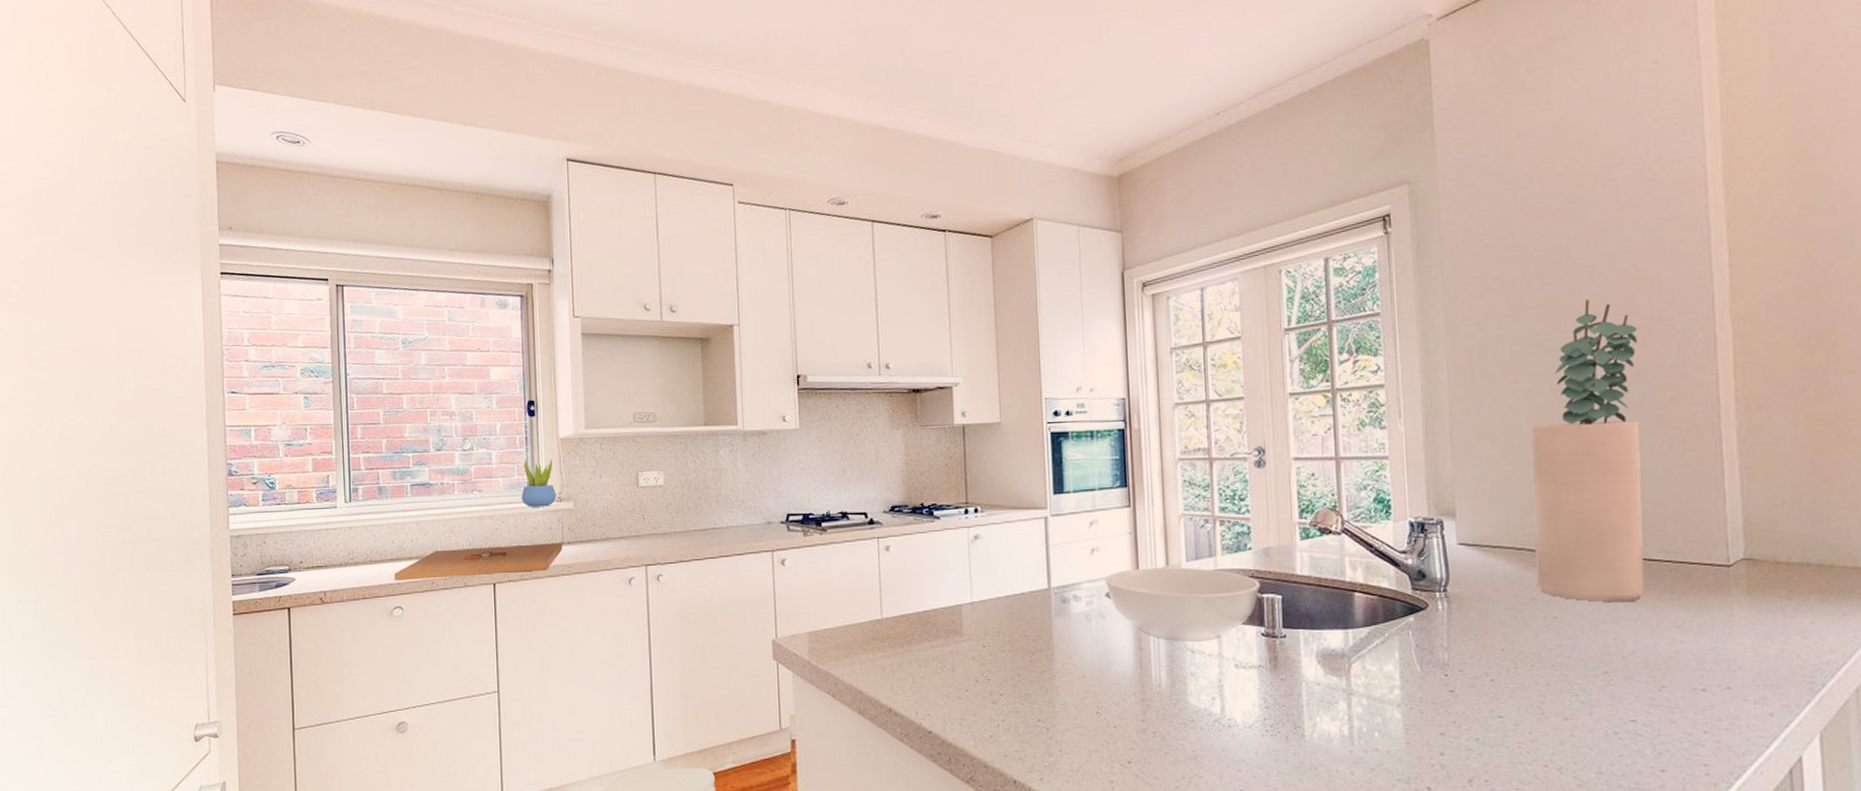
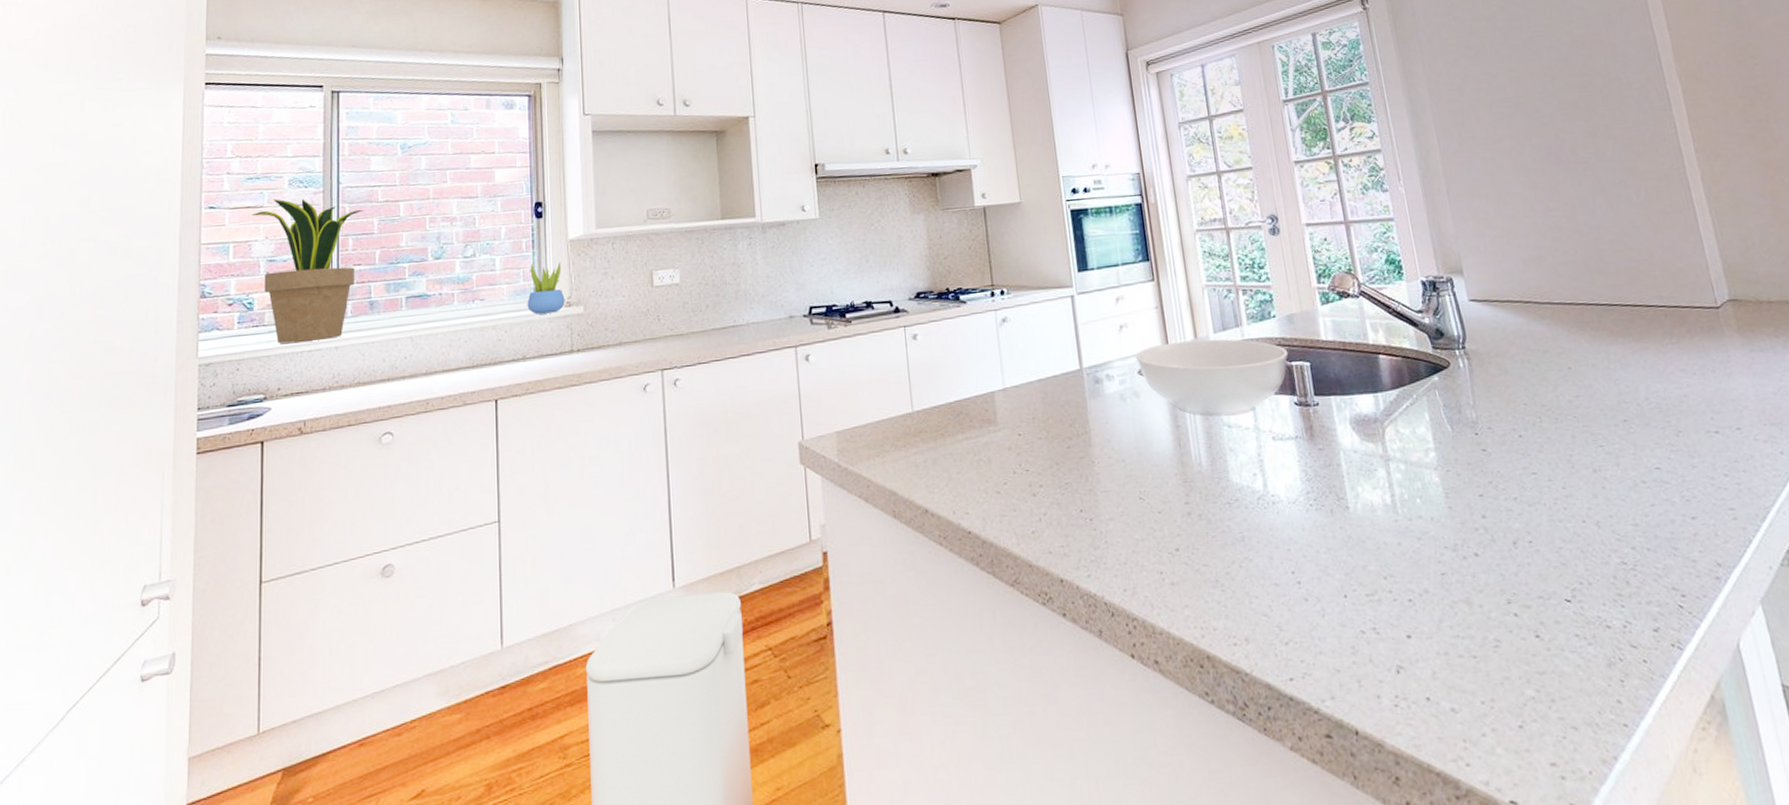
potted plant: none [269,387,370,521] -> present [251,199,363,344]
platter: present [395,543,562,581] -> none [385,351,571,404]
vase: present [1530,299,1645,603] -> none [1518,63,1647,351]

